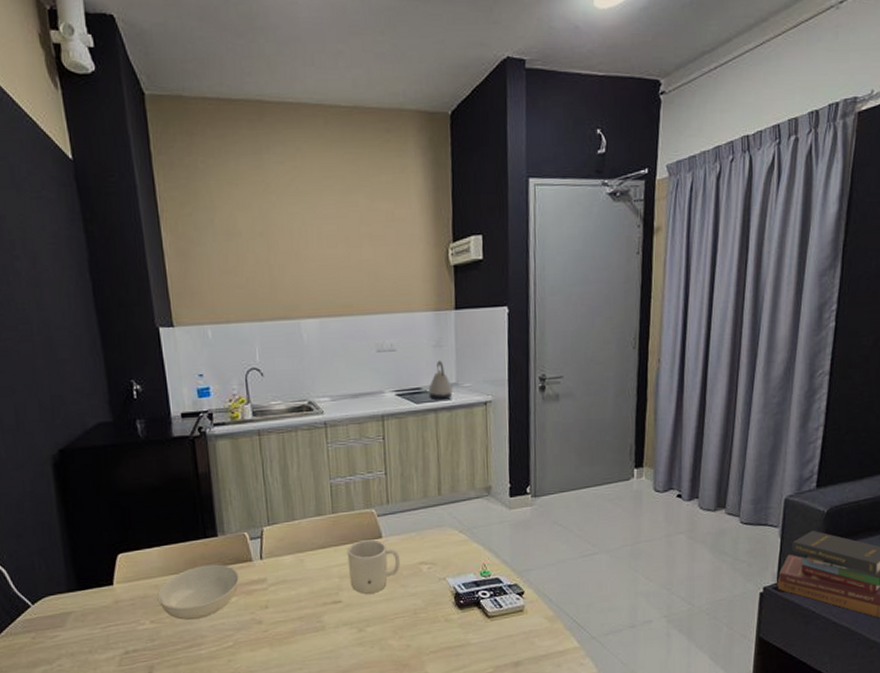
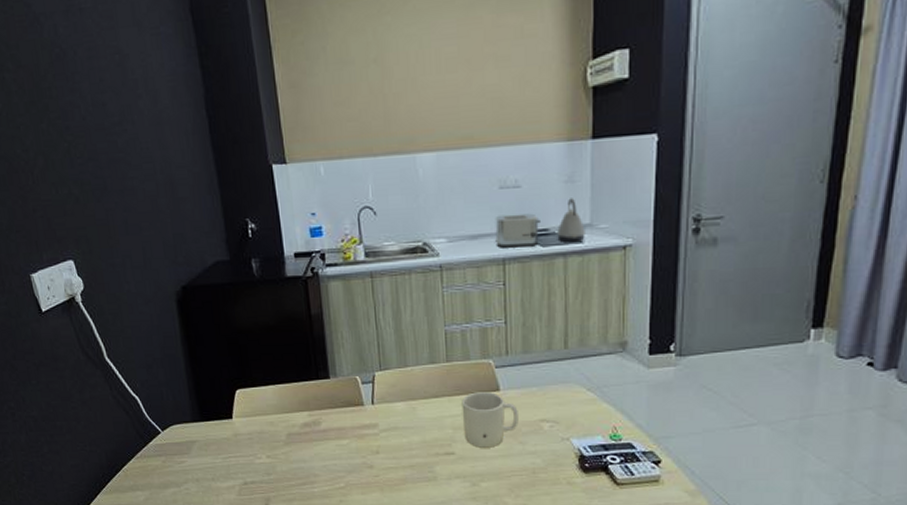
bowl: present [157,564,240,620] -> none [272,406,352,458]
toaster: none [373,374,414,406] -> present [495,213,540,248]

